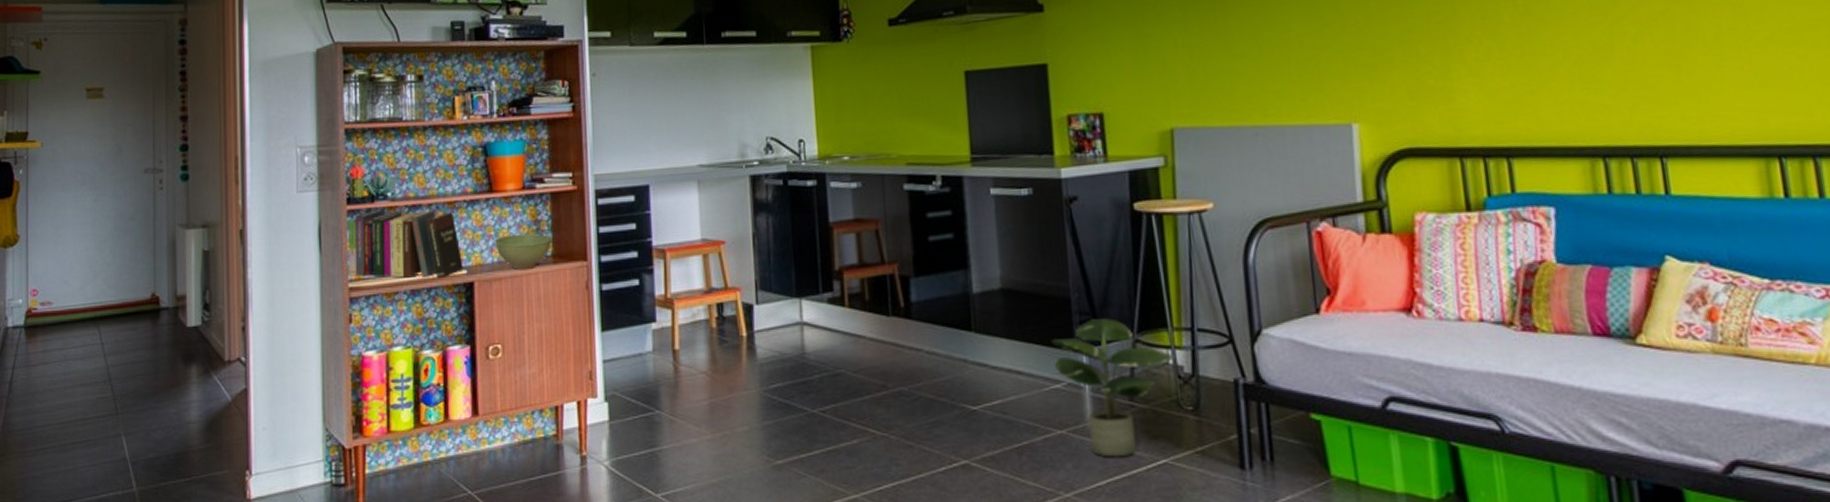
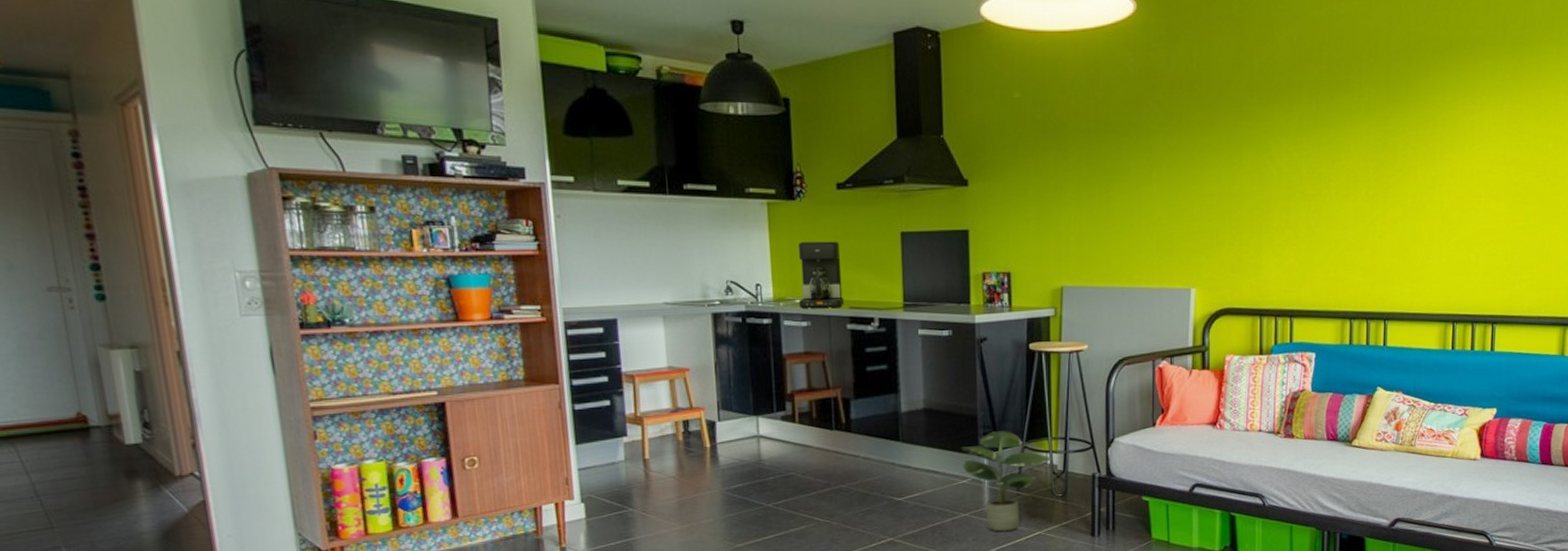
books: present [348,208,464,279] -> none [303,334,434,400]
bowl: present [494,233,553,271] -> none [463,359,524,393]
coffee maker: none [846,86,900,166] -> present [798,241,845,309]

